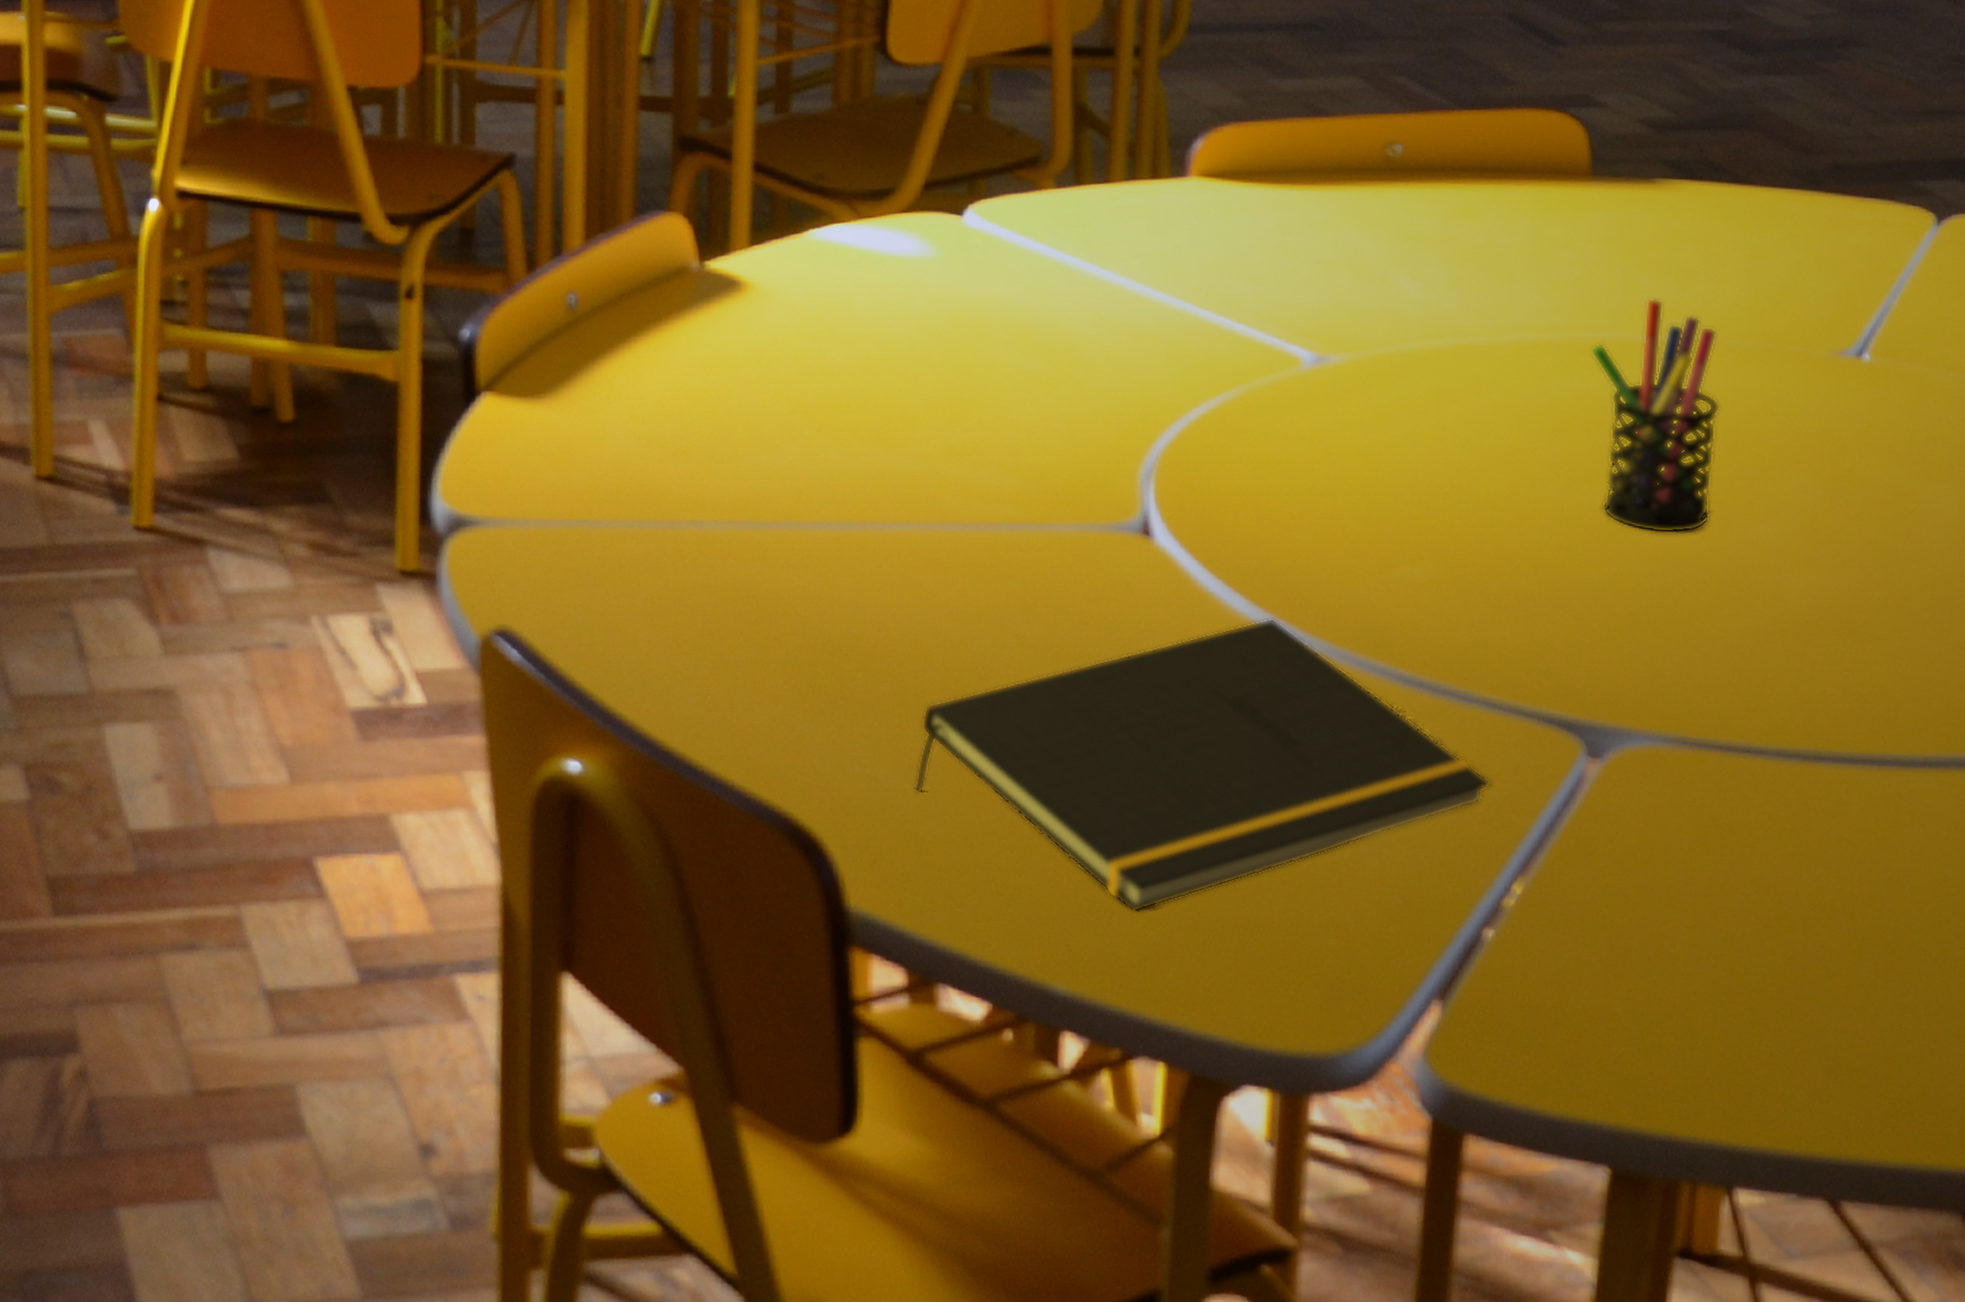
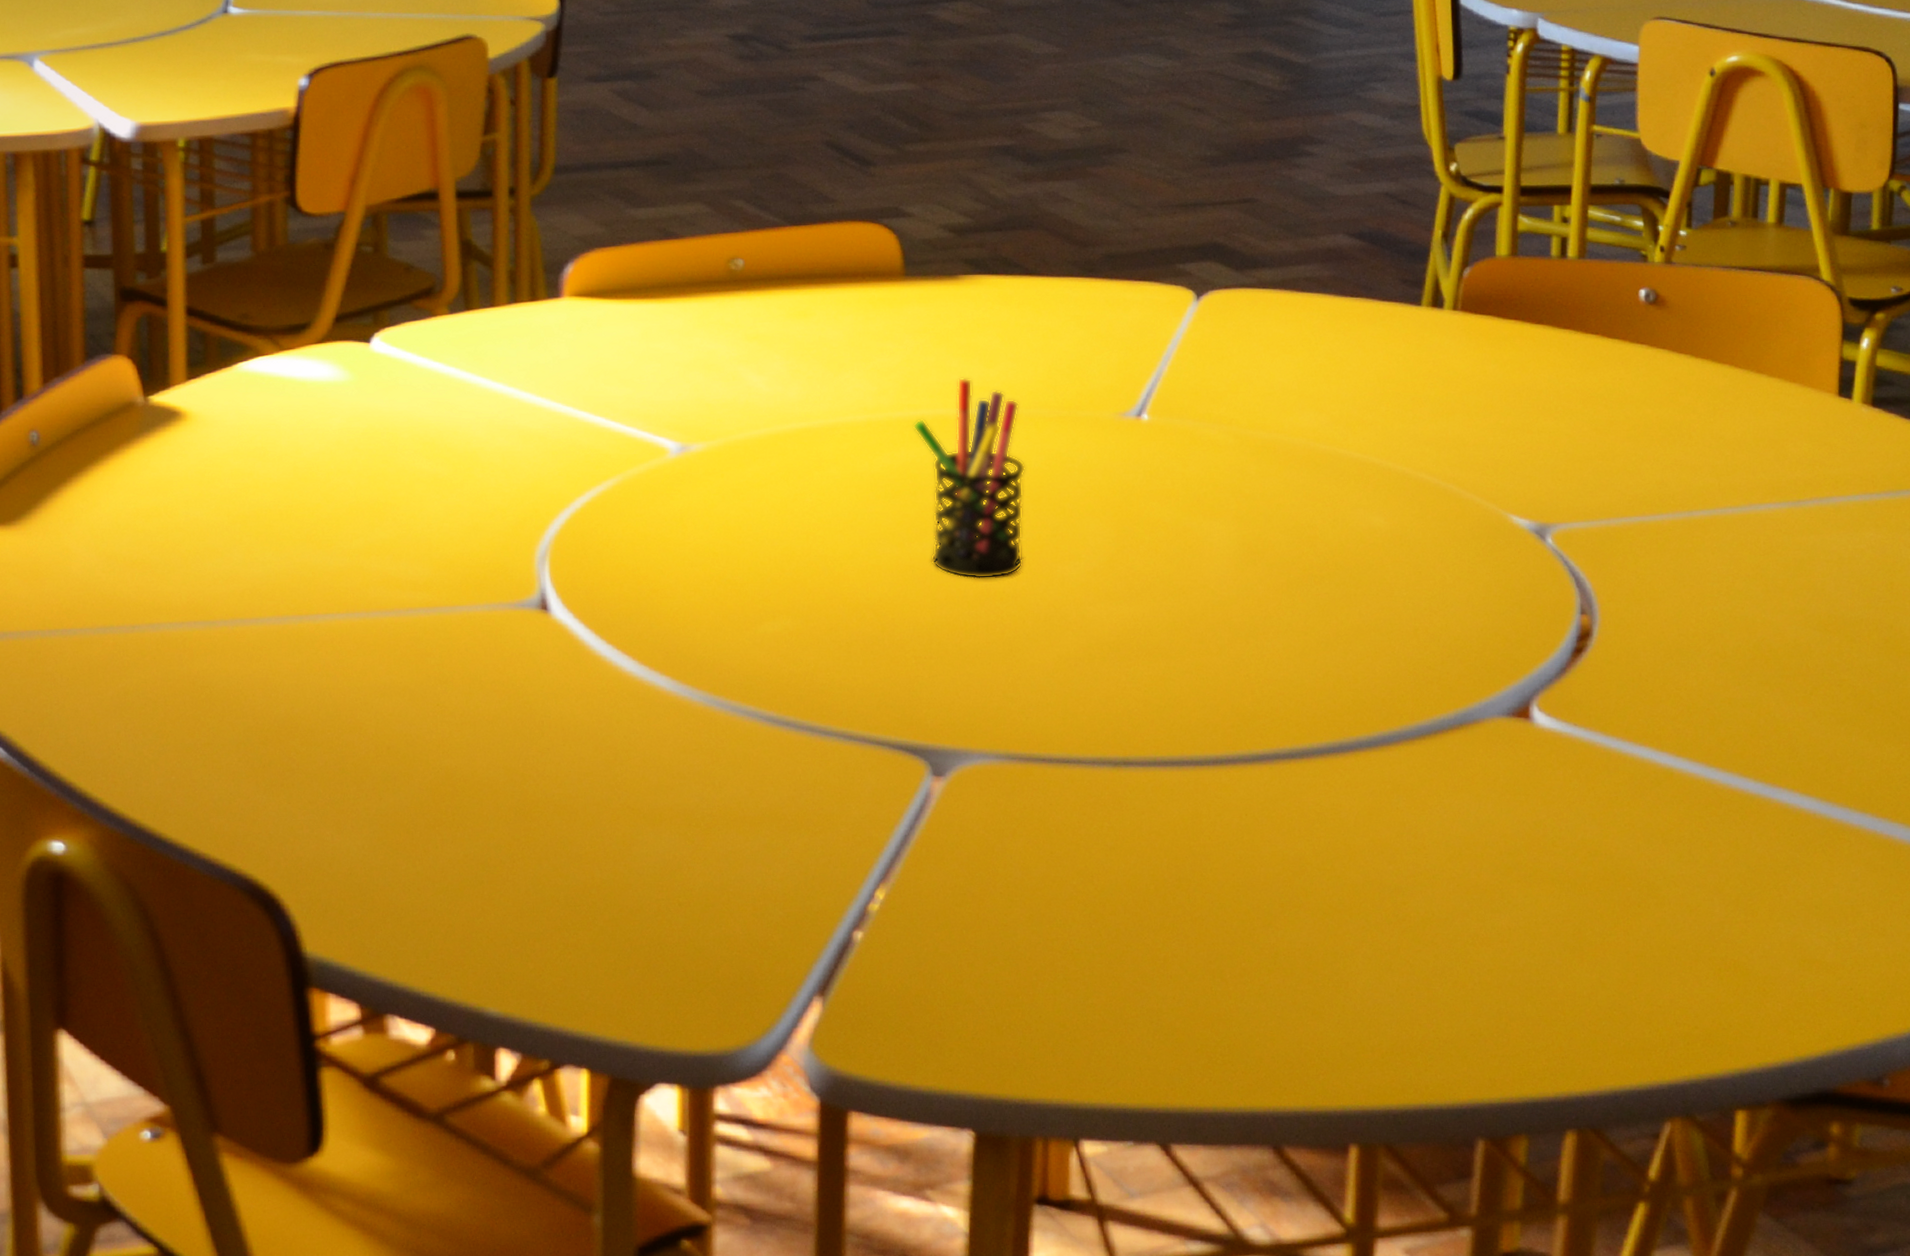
notepad: present [913,618,1492,913] -> none [356,675,853,940]

